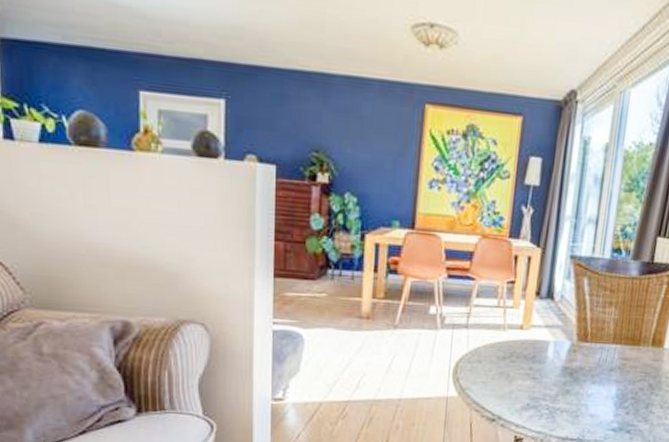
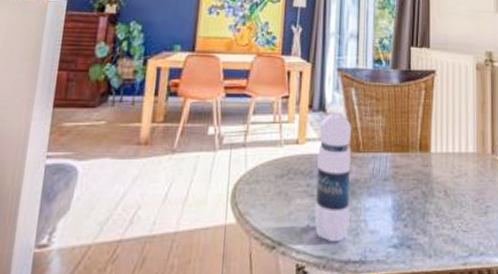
water bottle: none [535,293,581,421] -> present [315,105,351,243]

